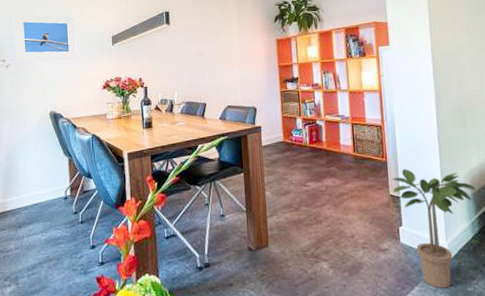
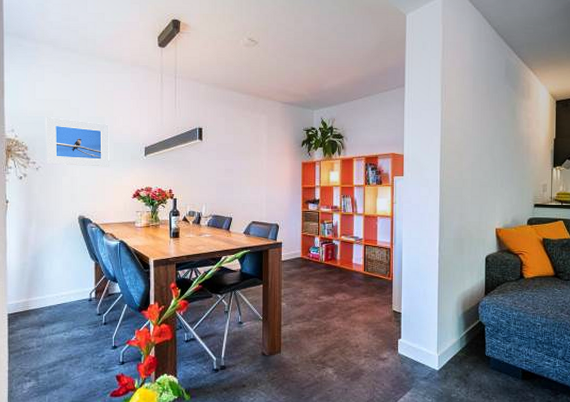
potted plant: present [392,168,476,289] -> none [395,287,467,394]

